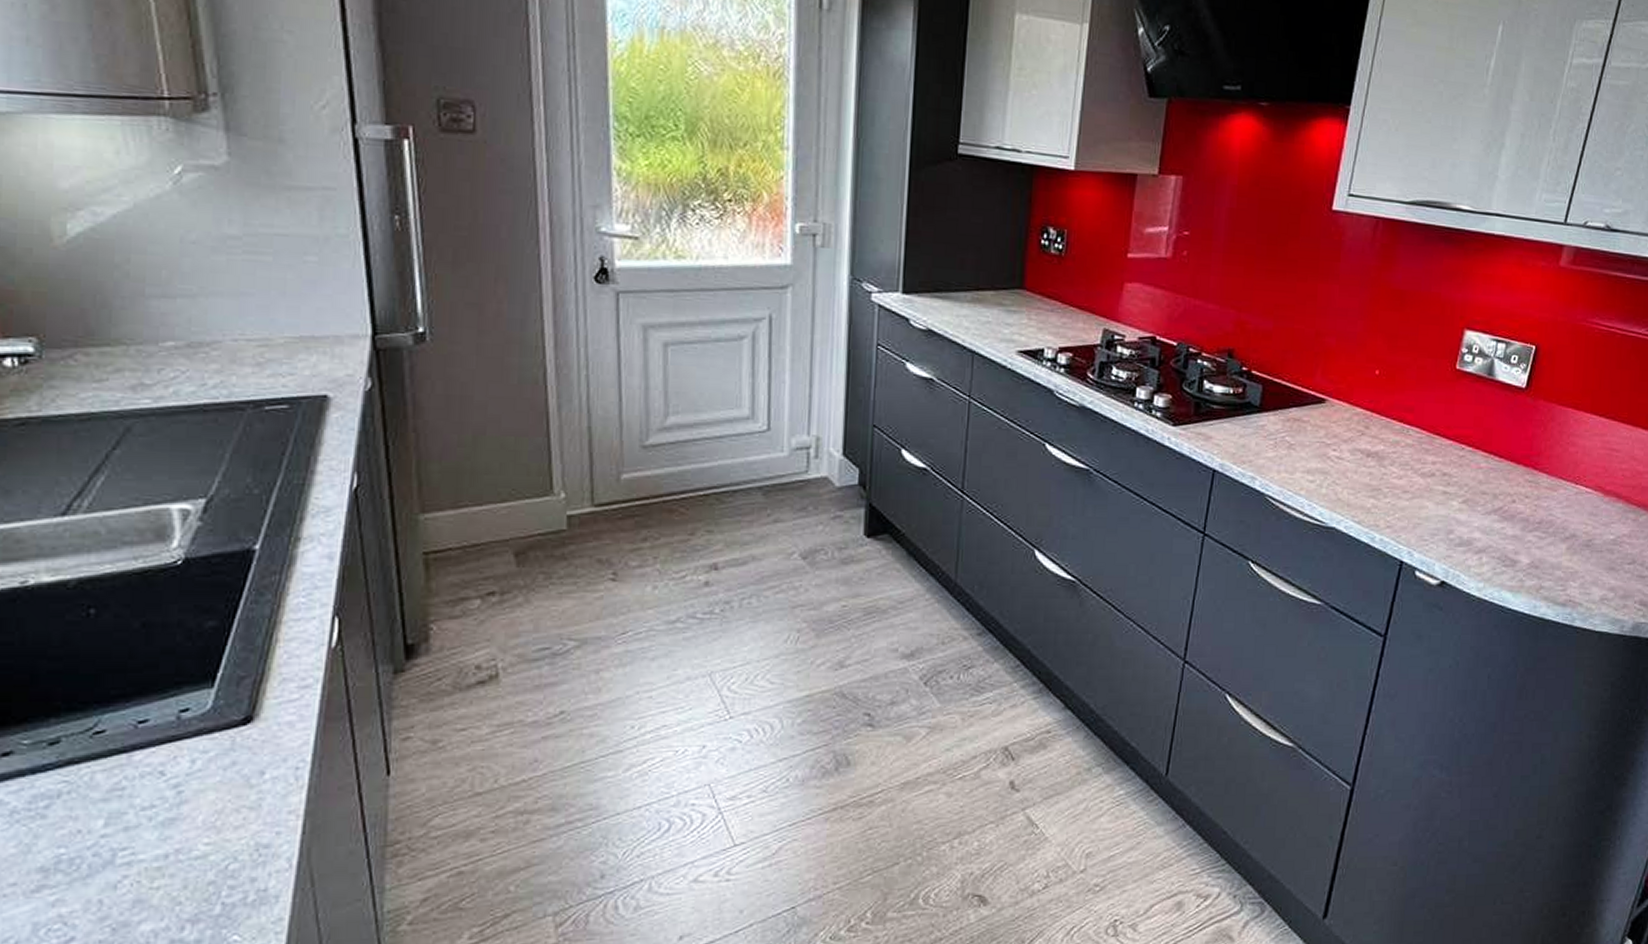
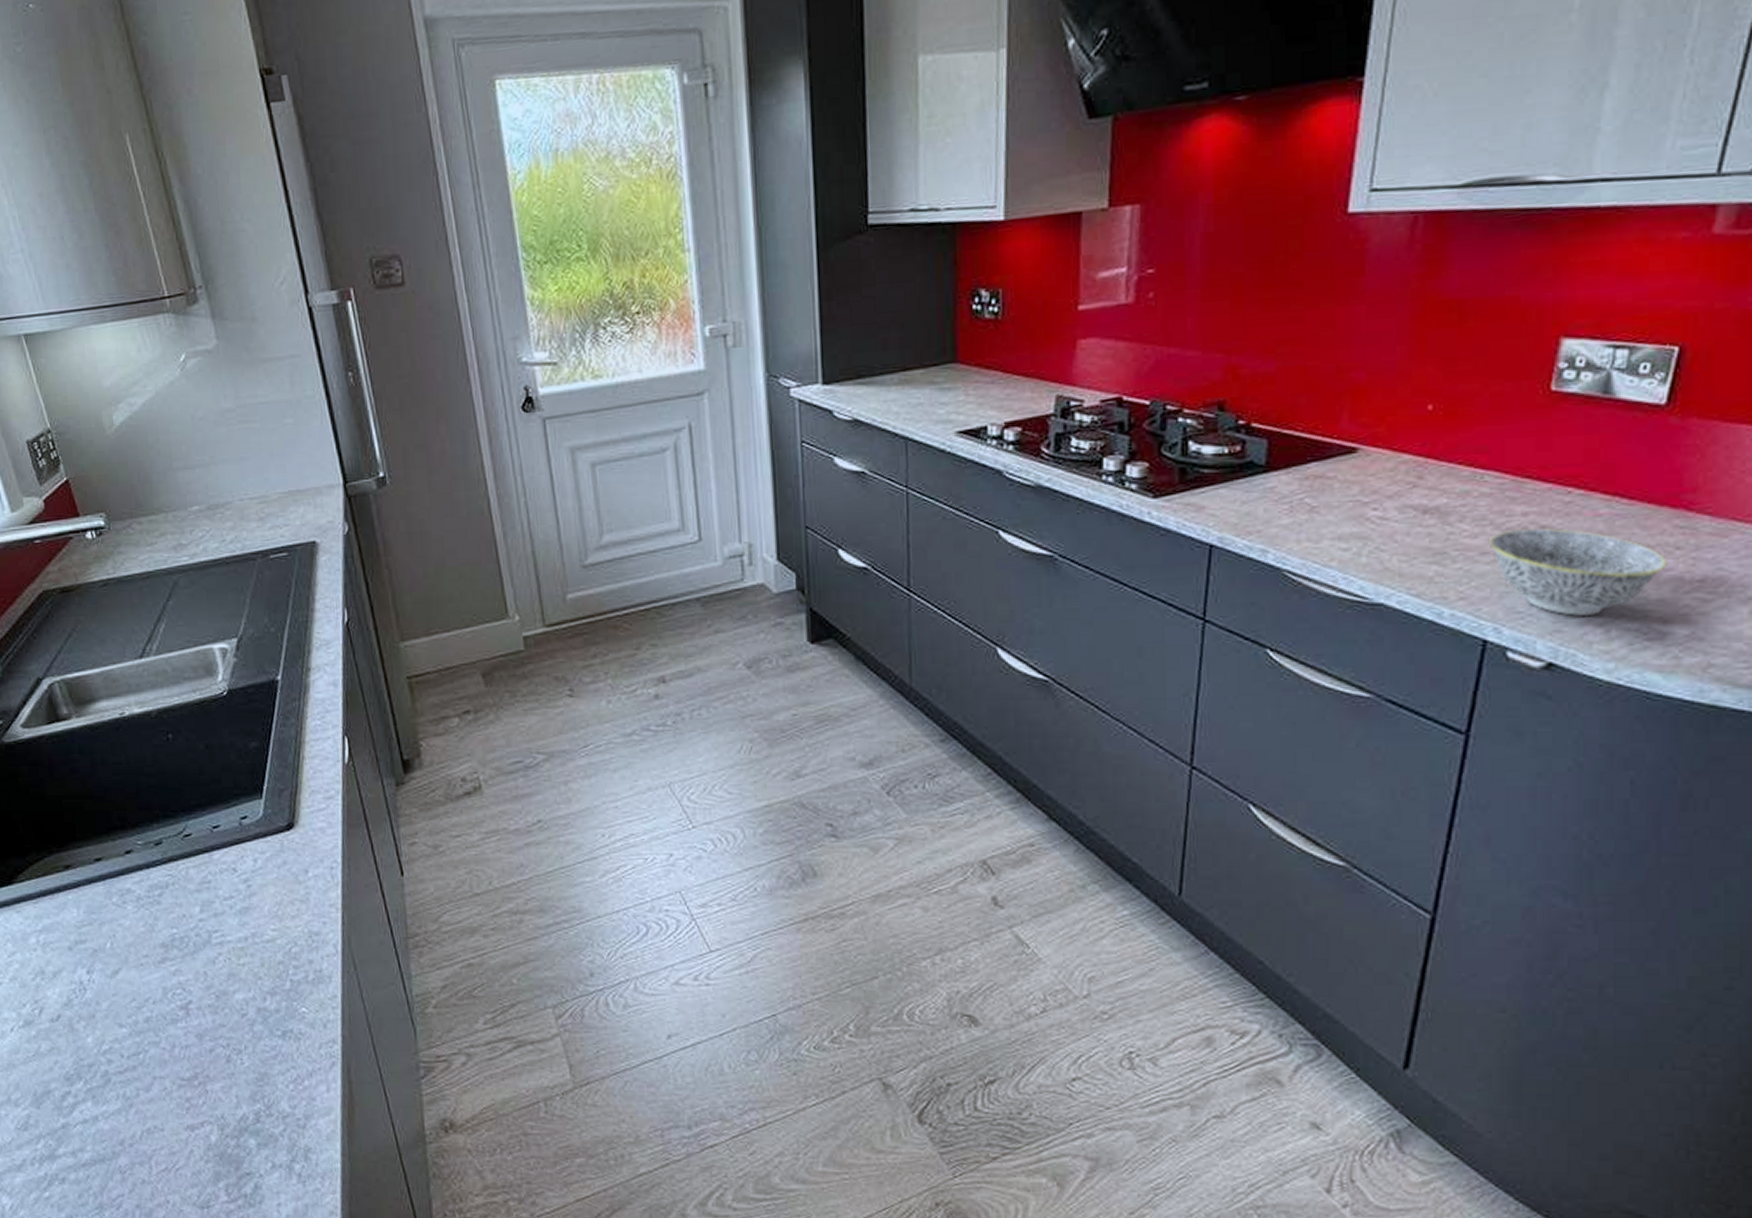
bowl: none [1410,475,1520,546] -> present [1490,529,1667,617]

